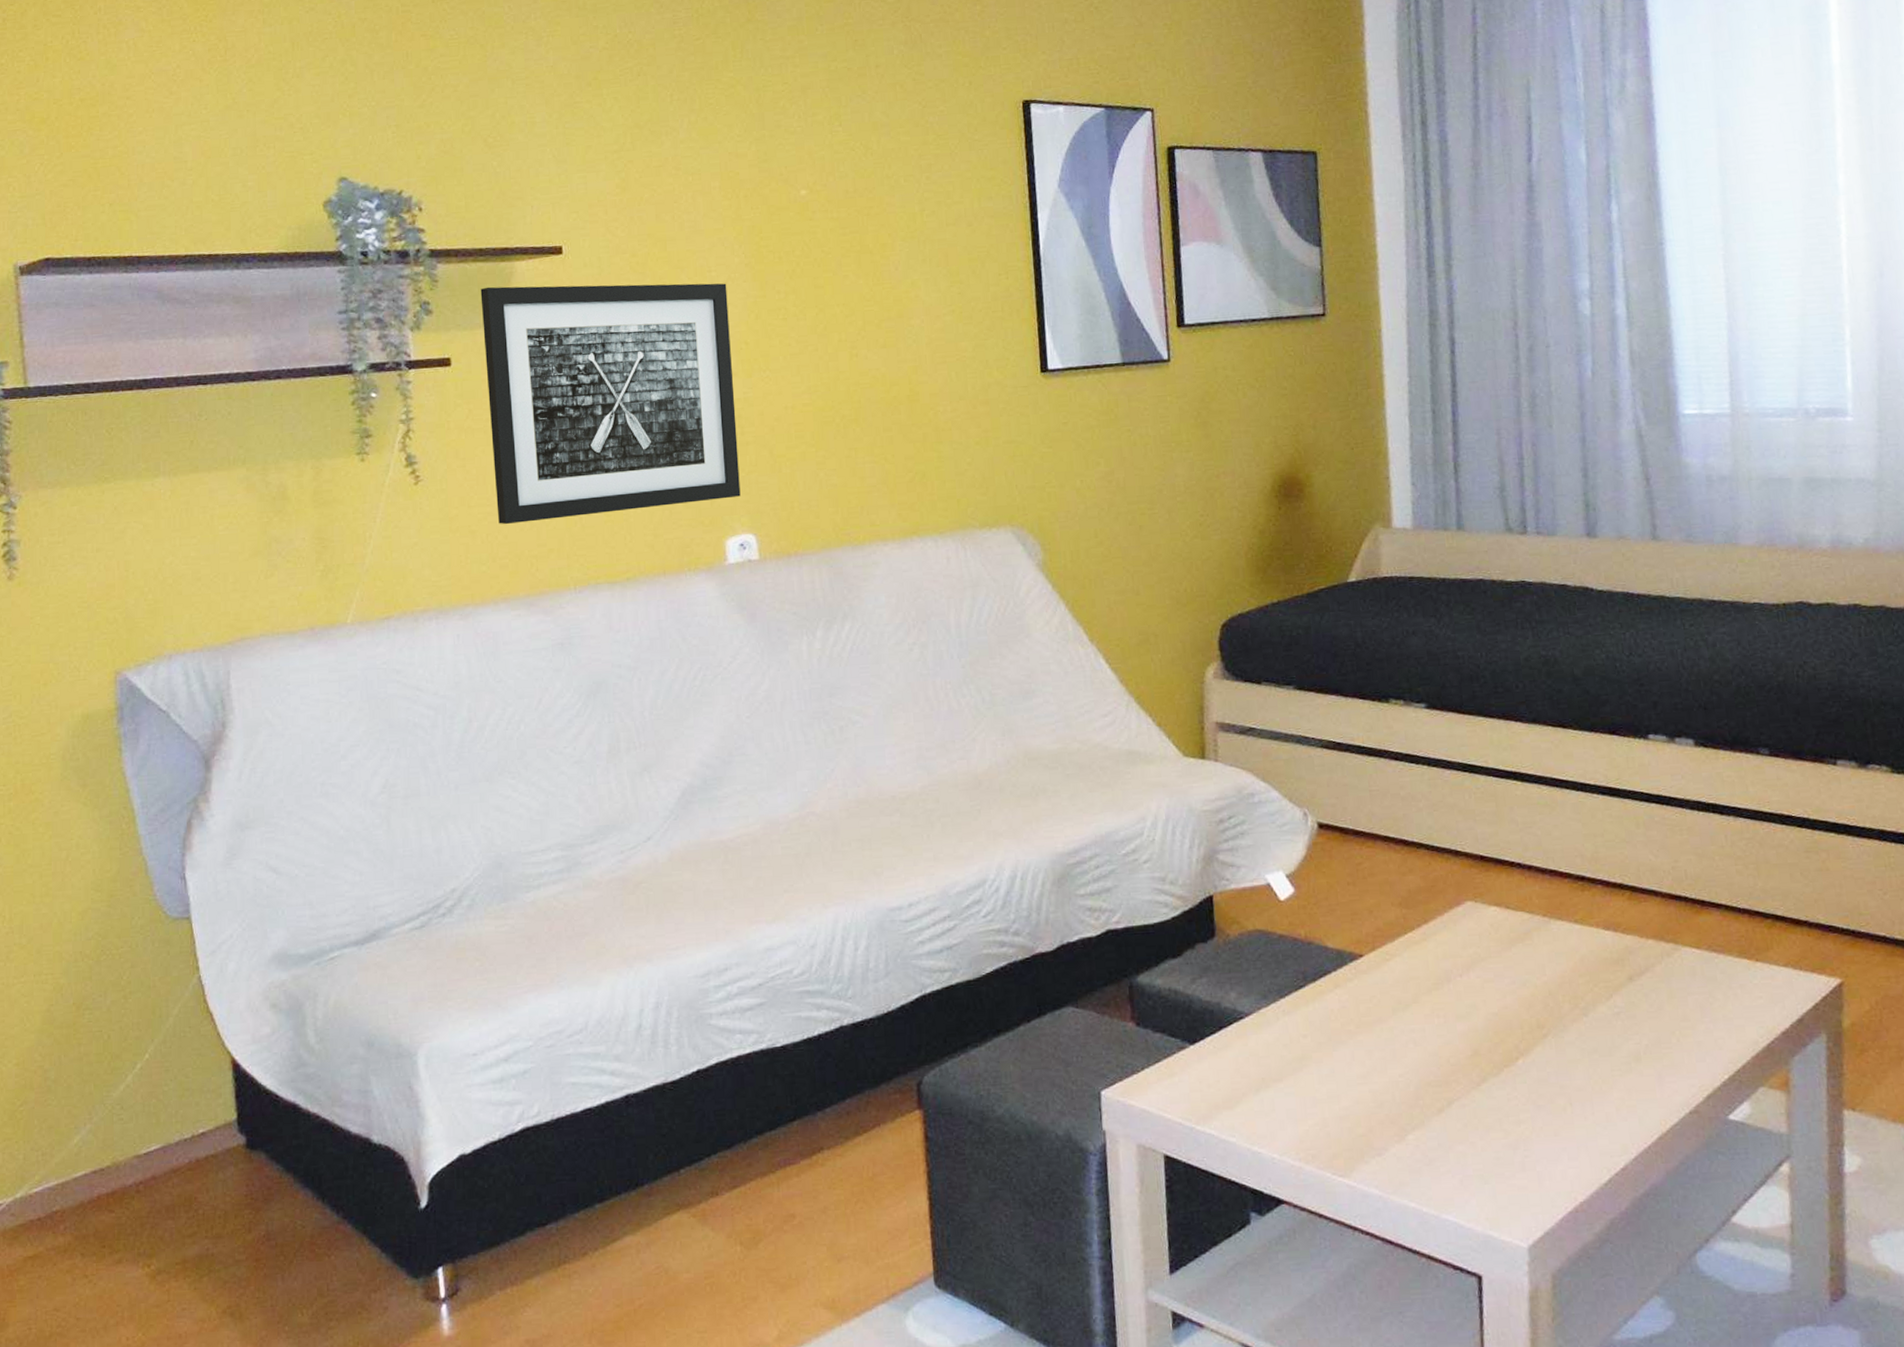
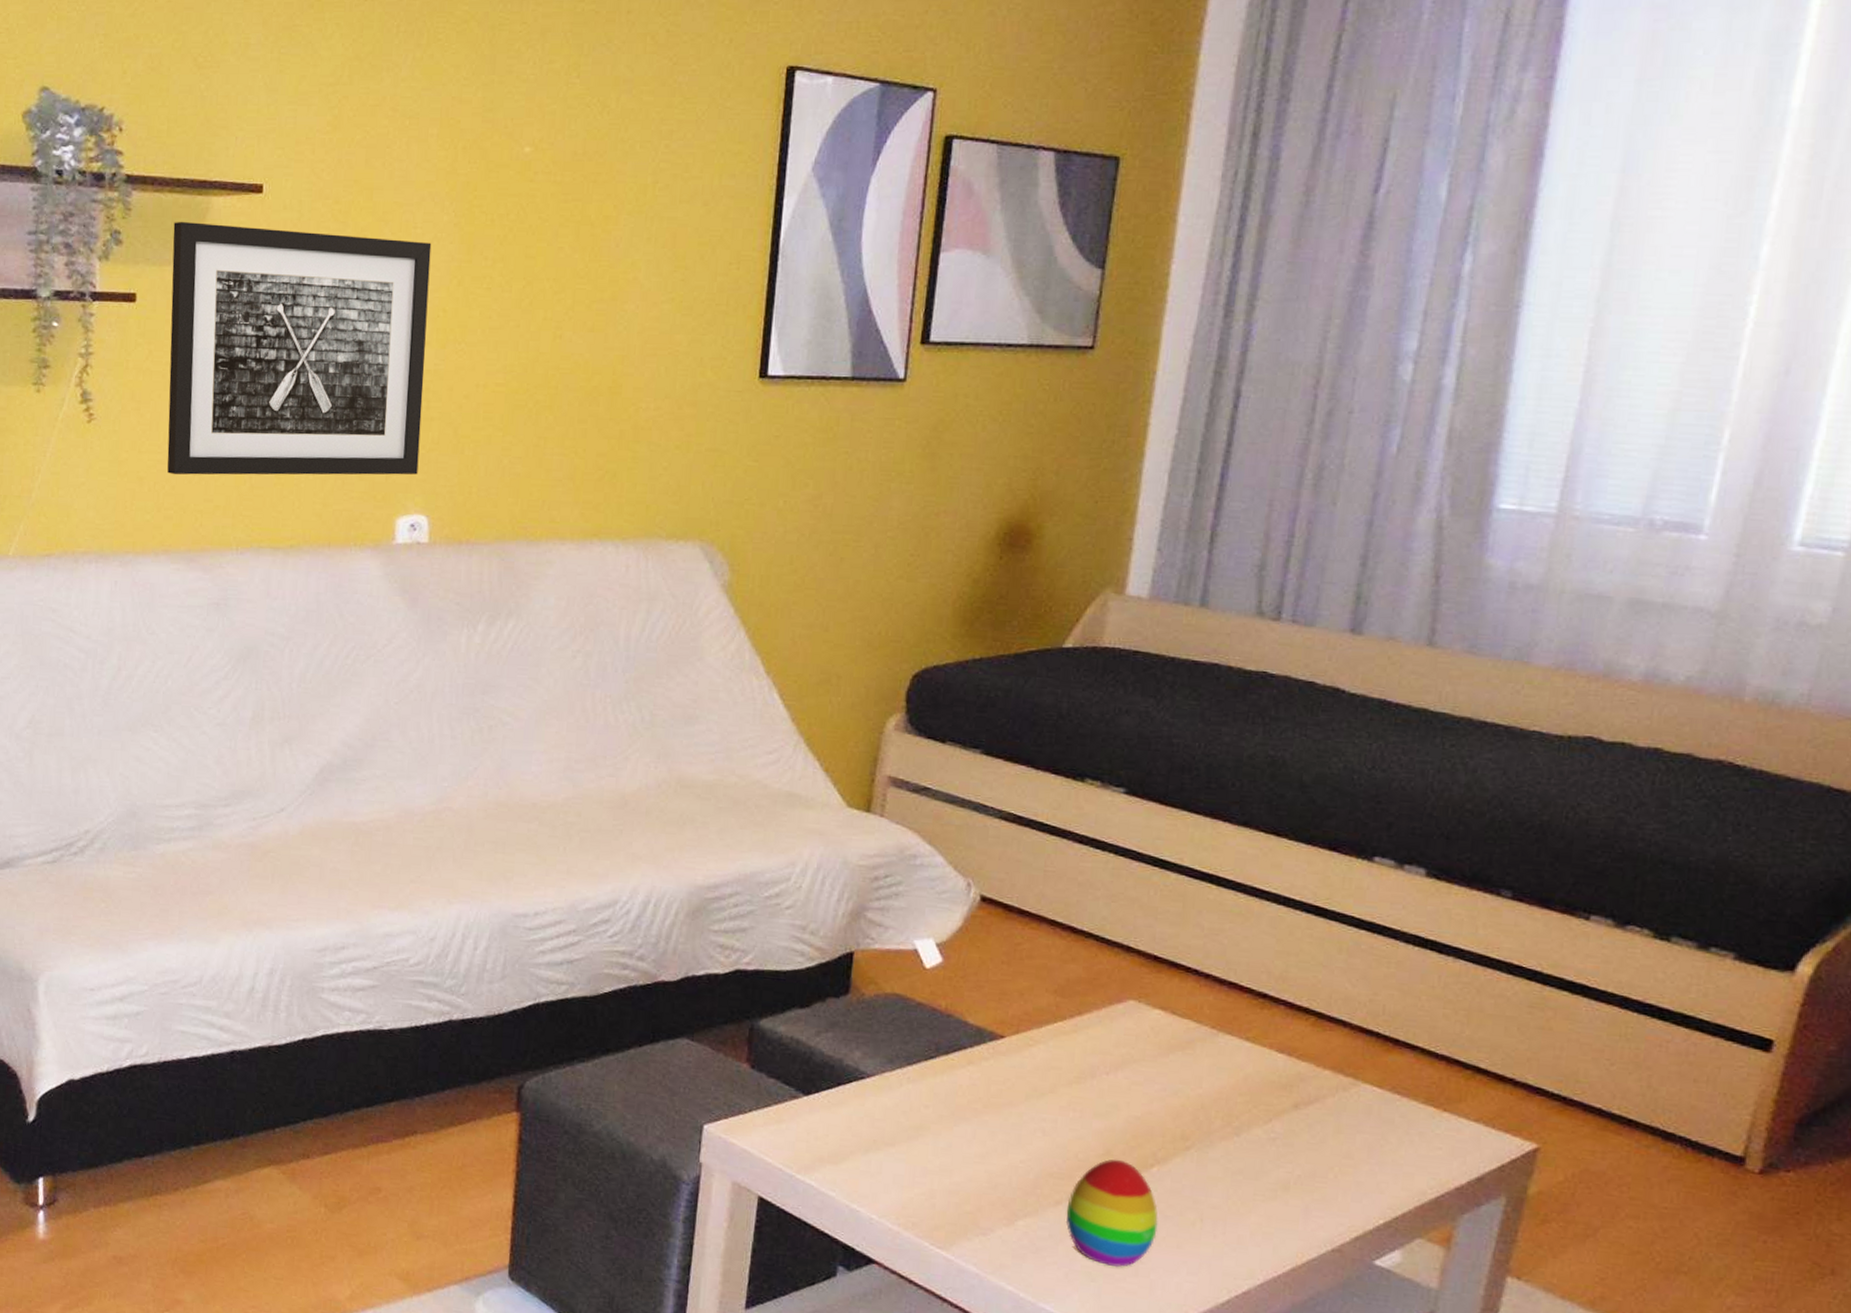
decorative egg: none [1449,1057,1535,1166] -> present [1065,1159,1158,1268]

